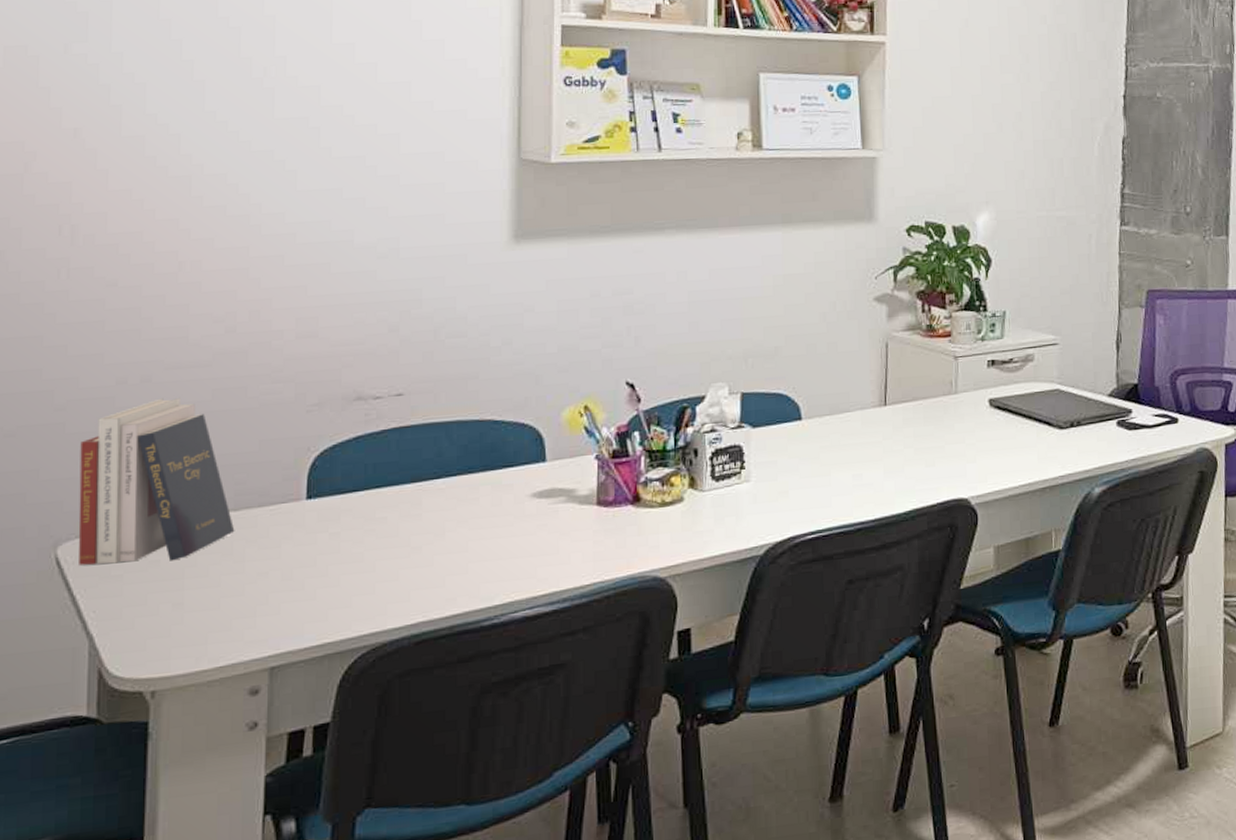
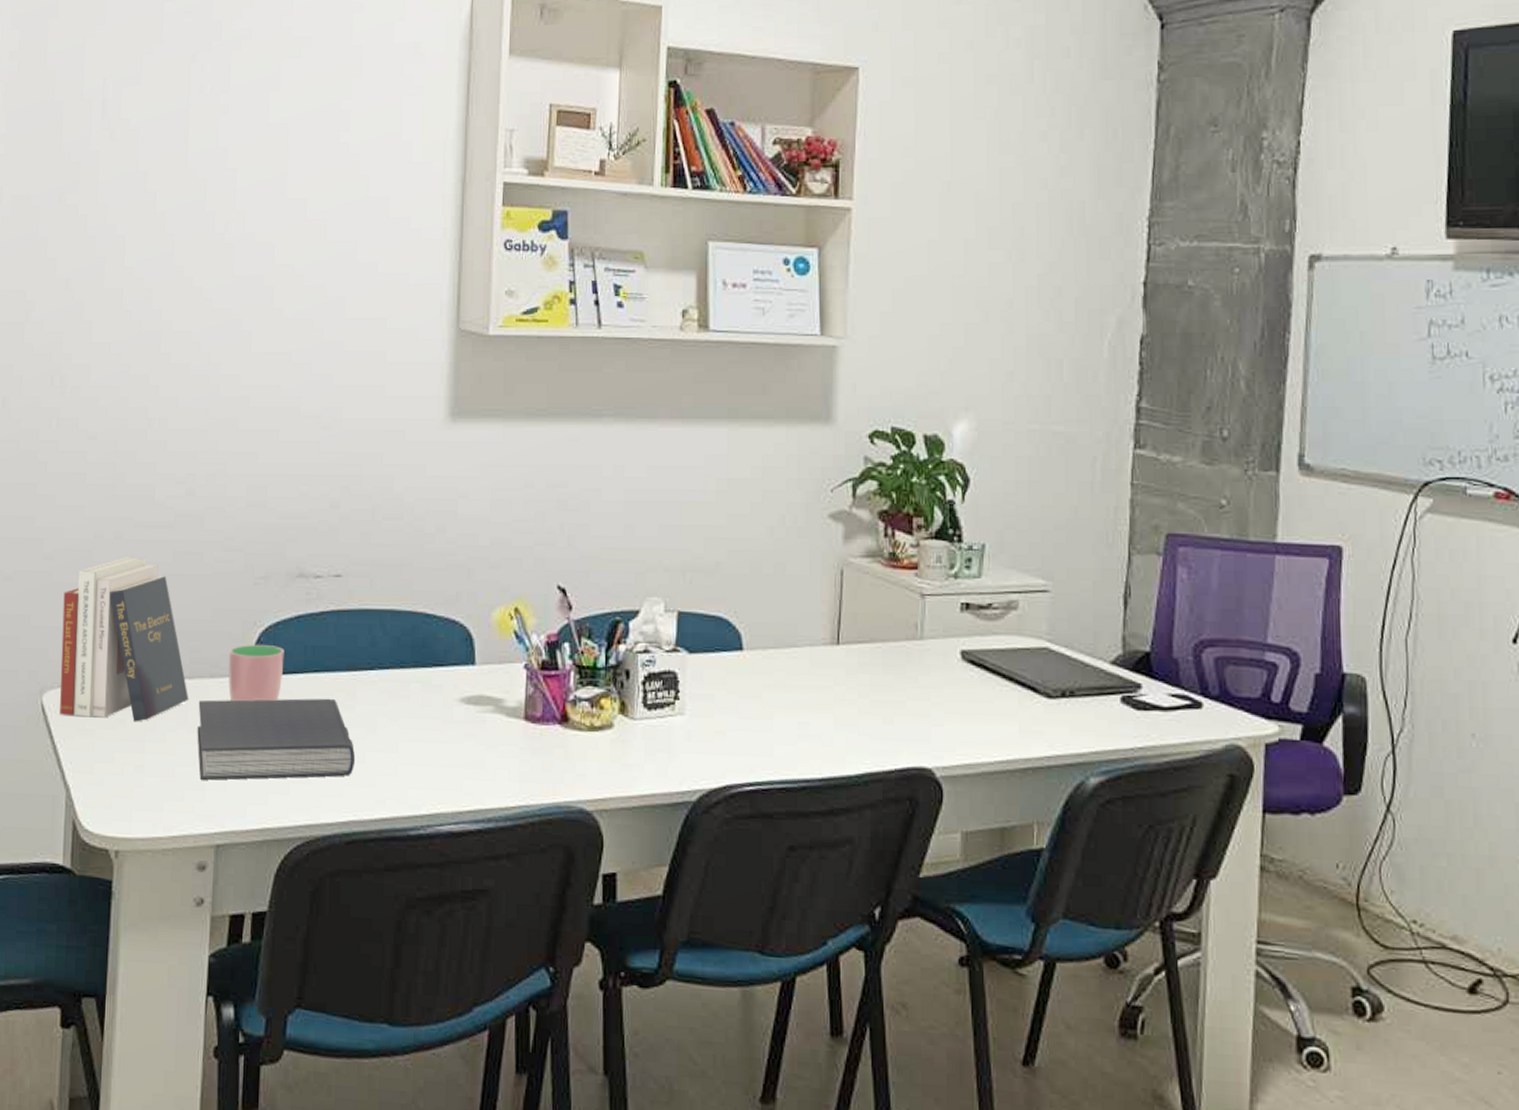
book: none [245,510,422,607] -> present [197,698,355,780]
cup: none [279,468,342,527] -> present [228,644,284,702]

